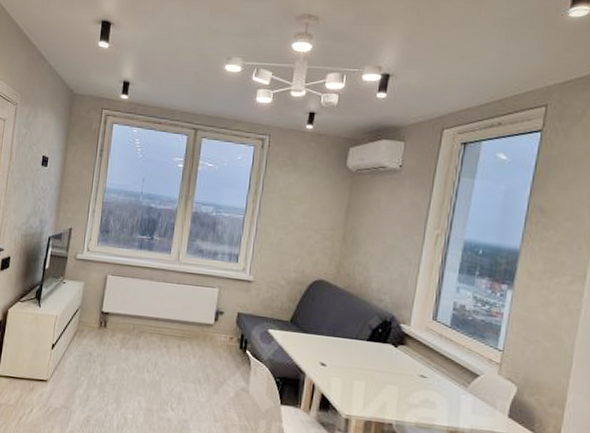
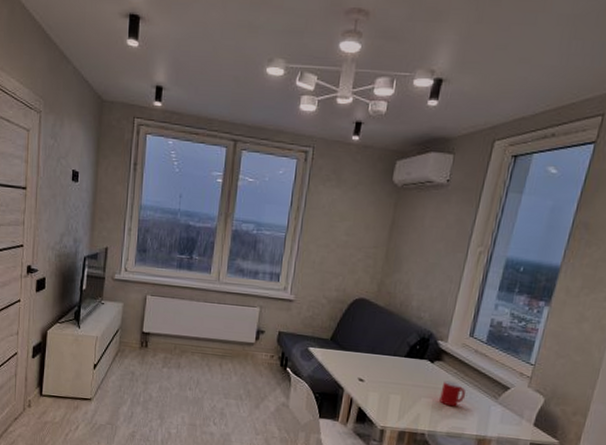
cup: none [406,366,434,395] -> present [439,380,466,407]

